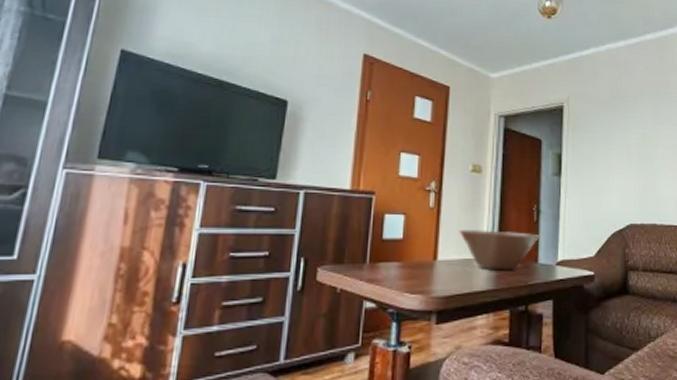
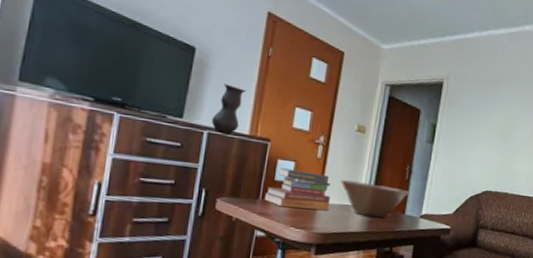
vase: none [307,135,345,193] -> present [211,83,246,135]
books: none [372,224,449,270] -> present [264,168,331,210]

